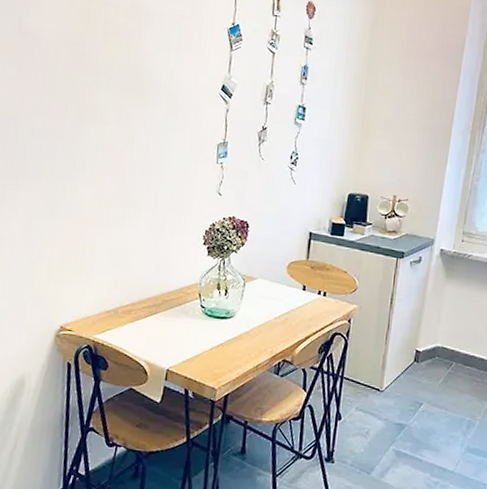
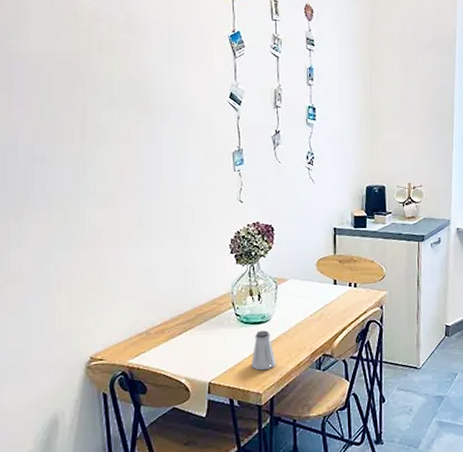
saltshaker: none [210,325,235,367] -> present [252,330,276,371]

